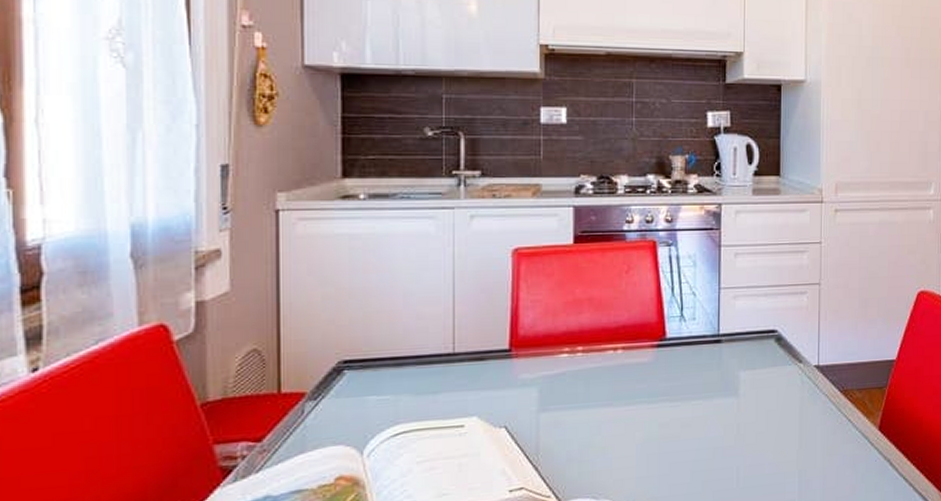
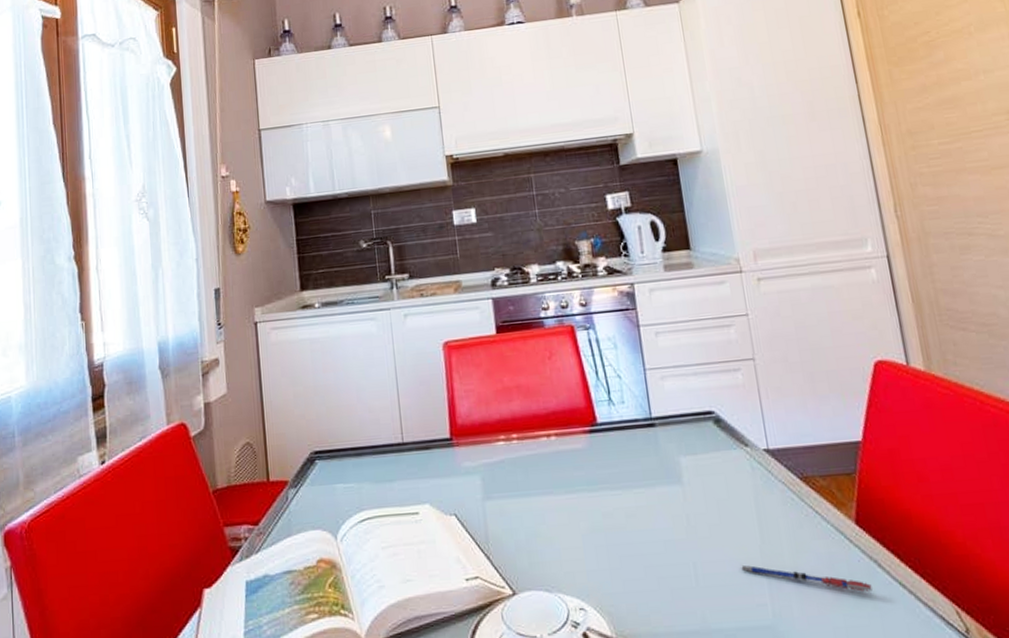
pen: none [778,467,882,486] -> present [741,565,873,592]

